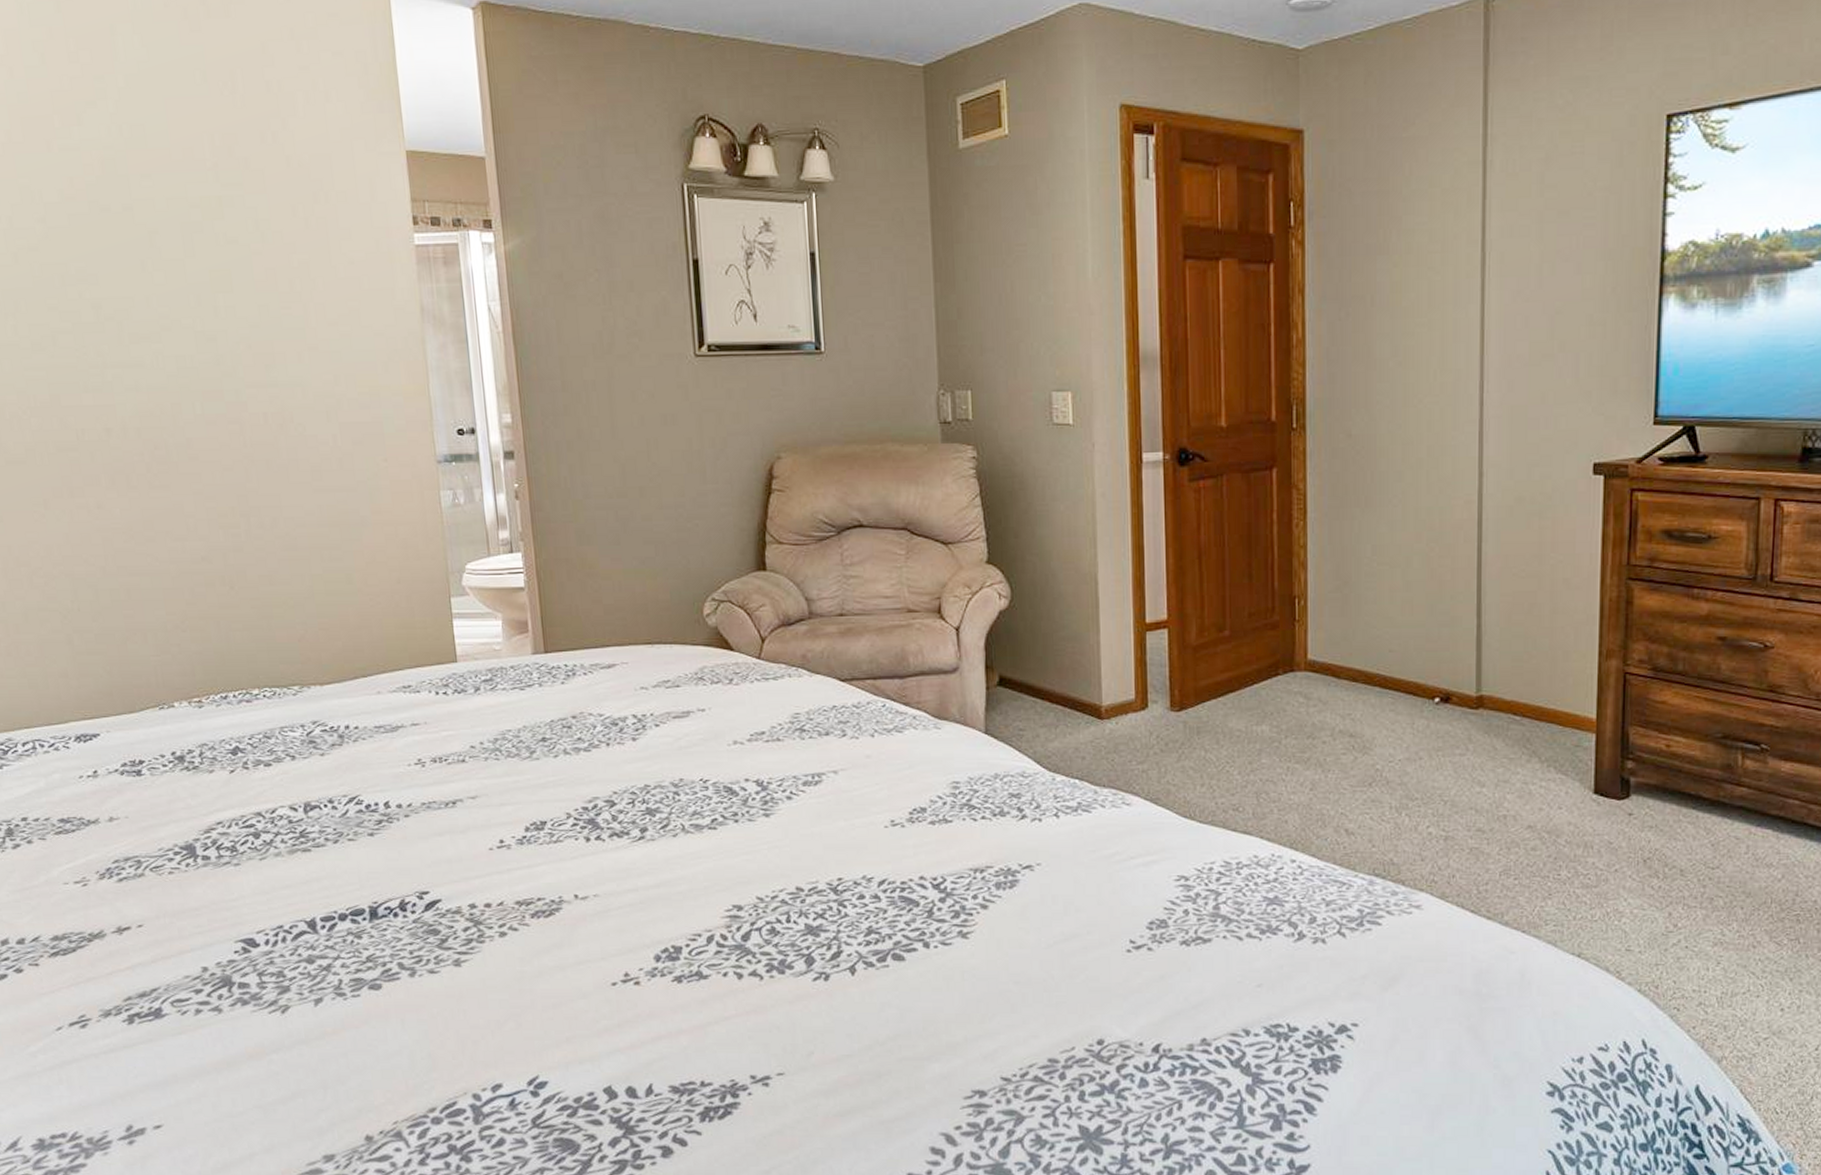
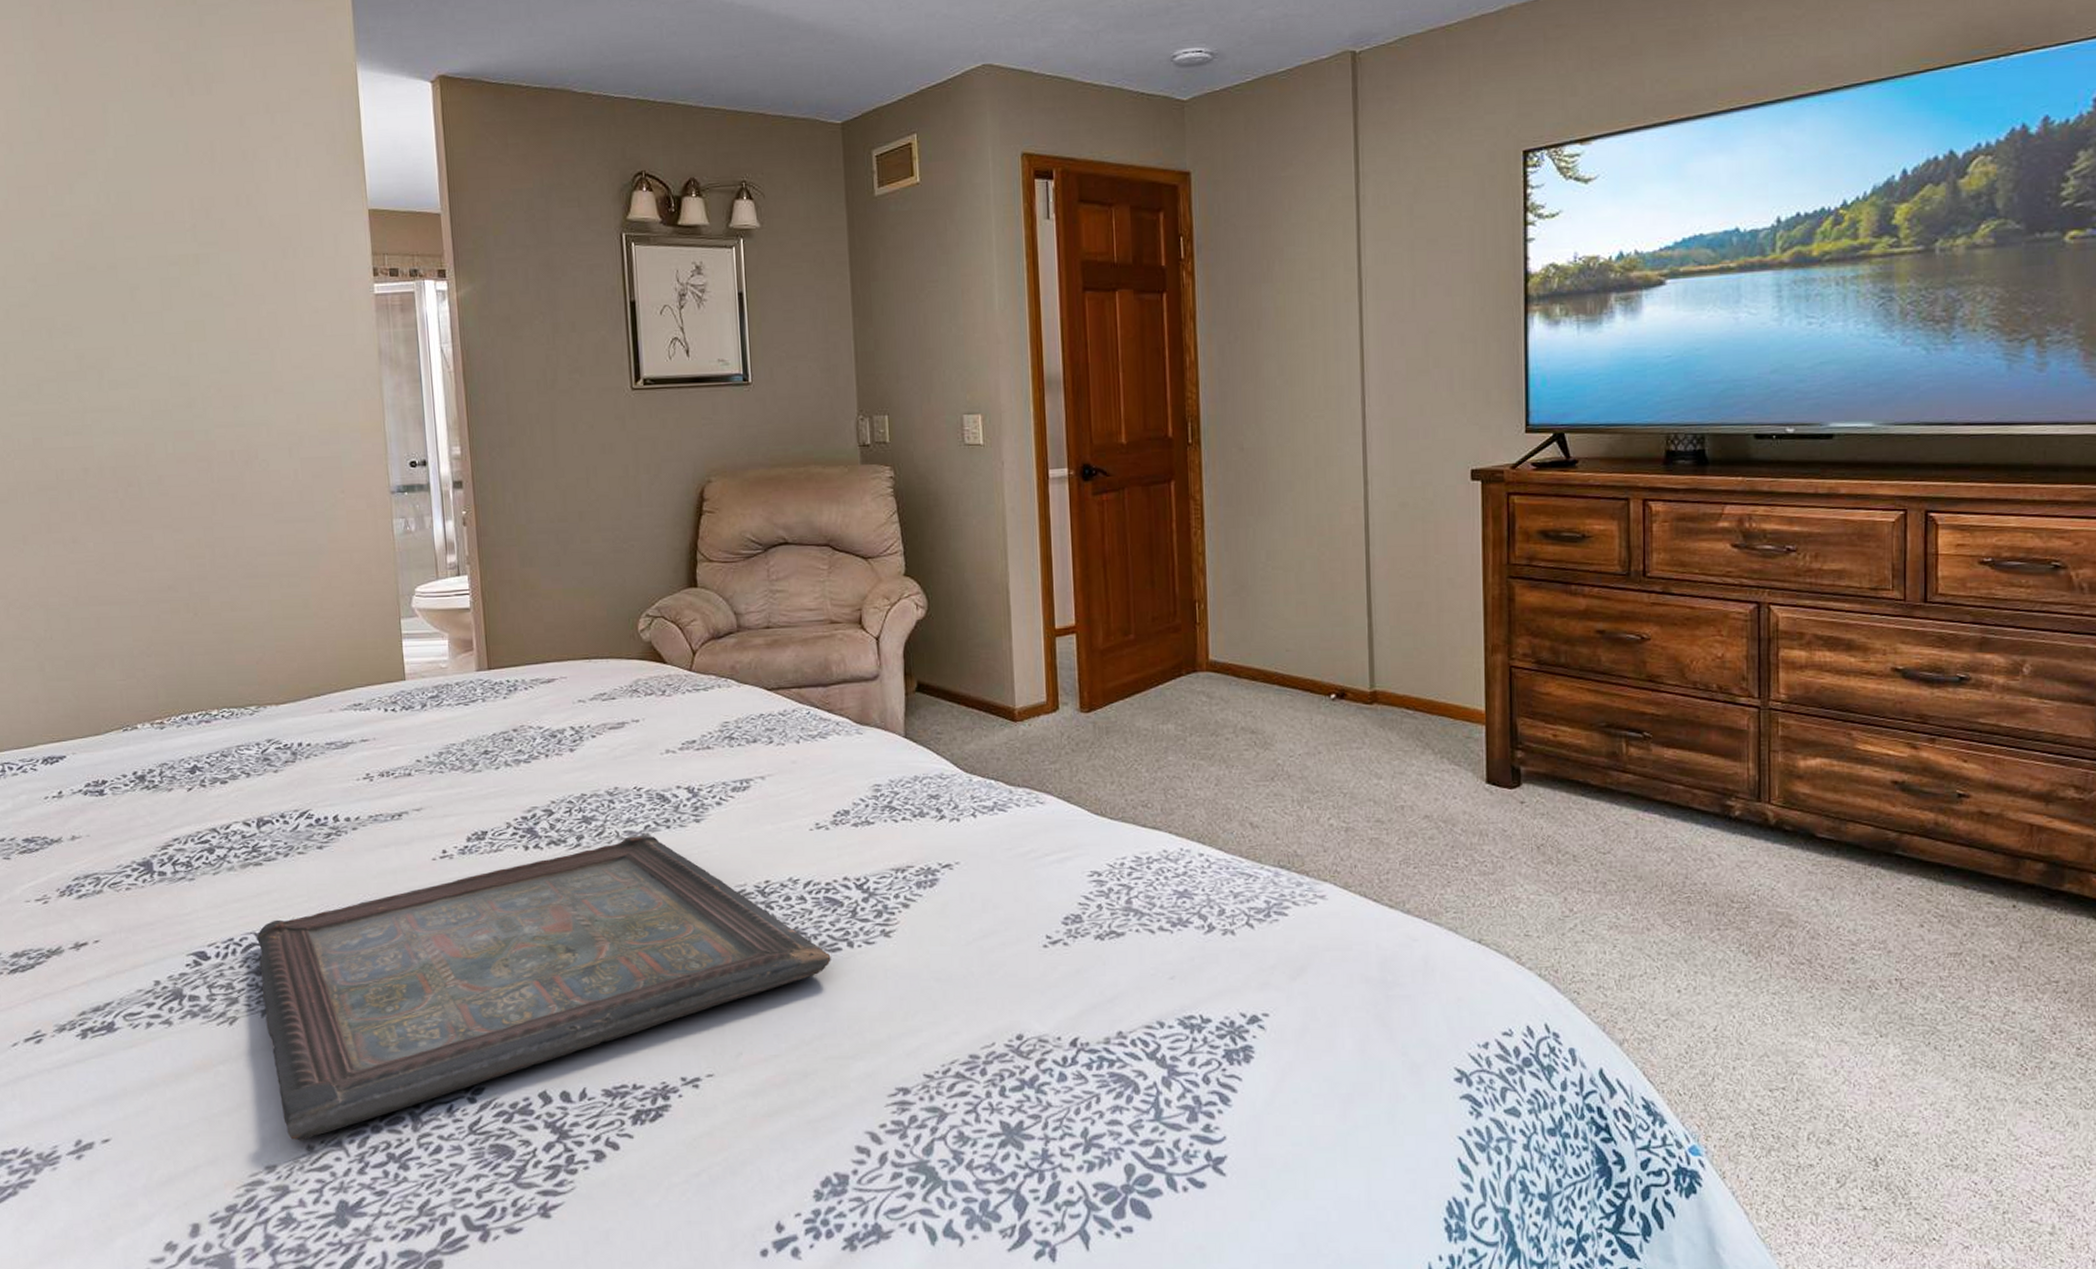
serving tray: none [307,828,906,1131] -> present [257,834,831,1141]

